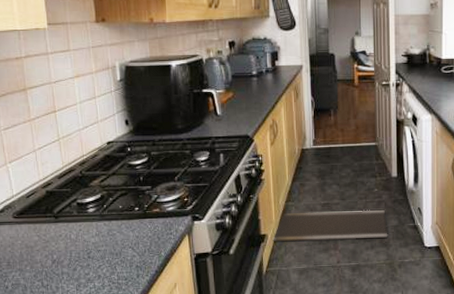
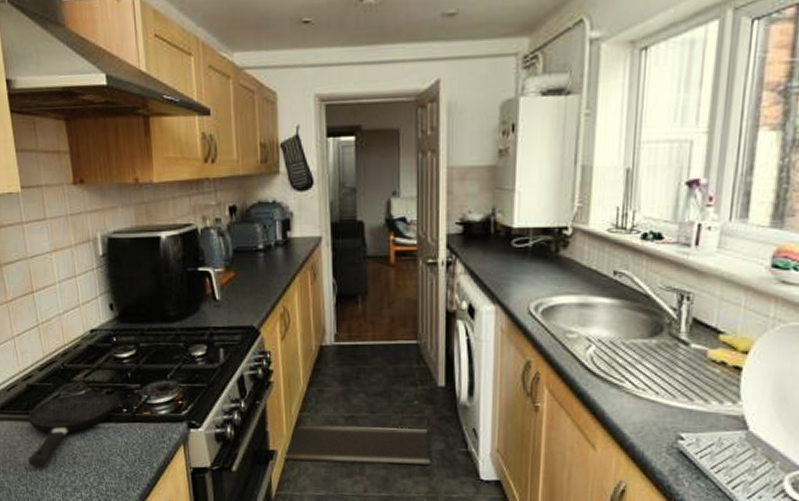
frying pan: none [44,194,128,264] -> present [27,391,115,468]

